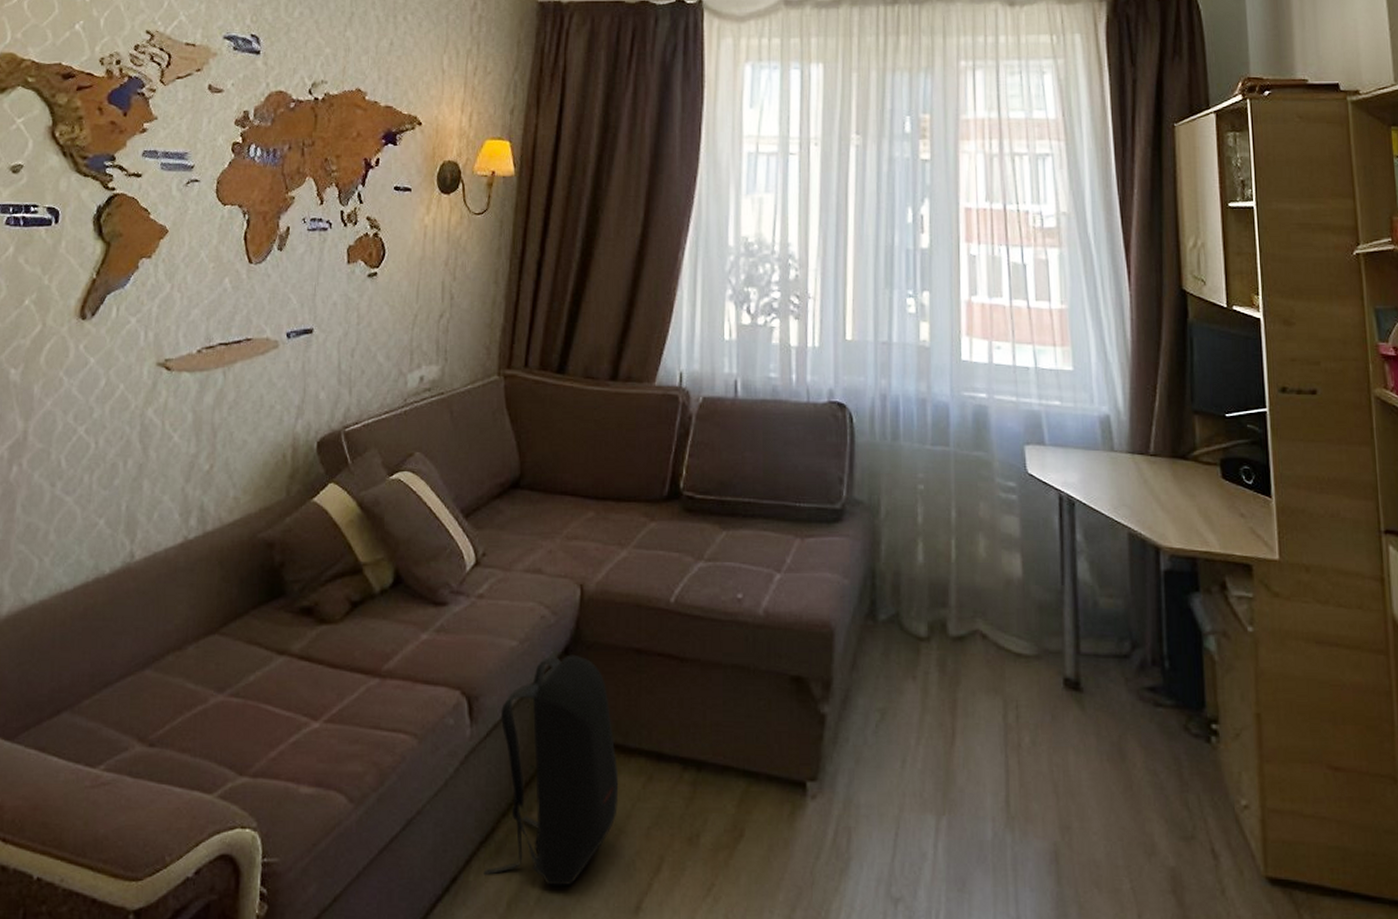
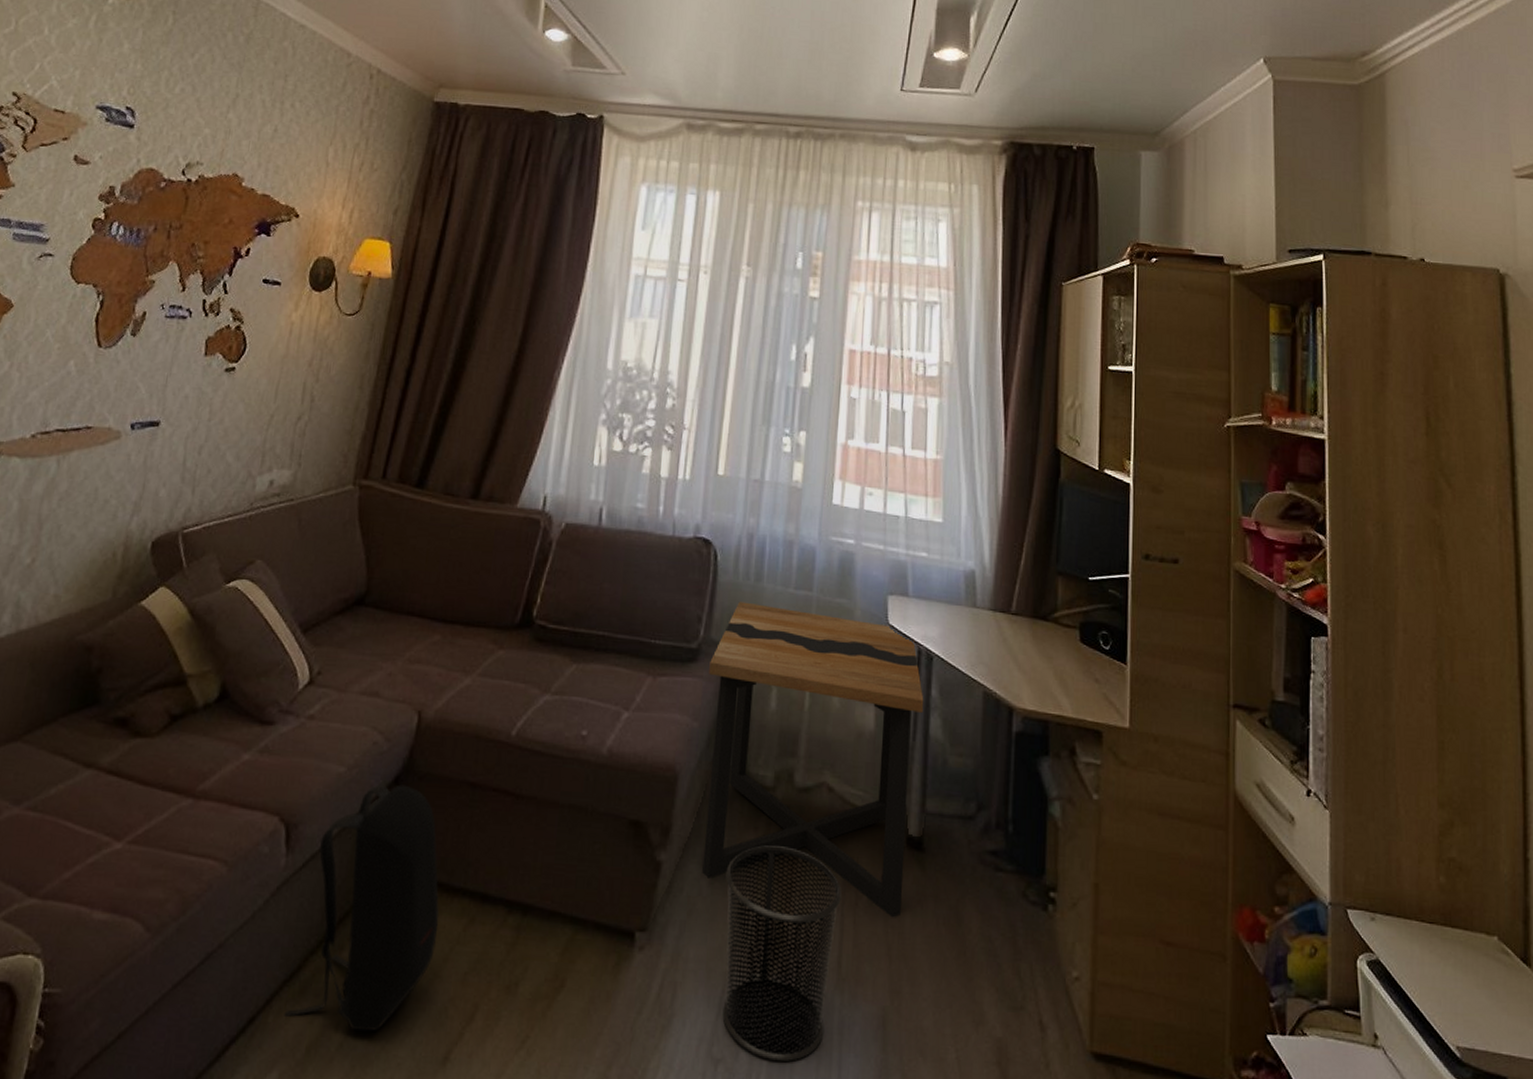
side table: none [855,461,1070,757] -> present [702,601,924,918]
waste bin: none [889,693,1004,899] -> present [722,845,842,1063]

